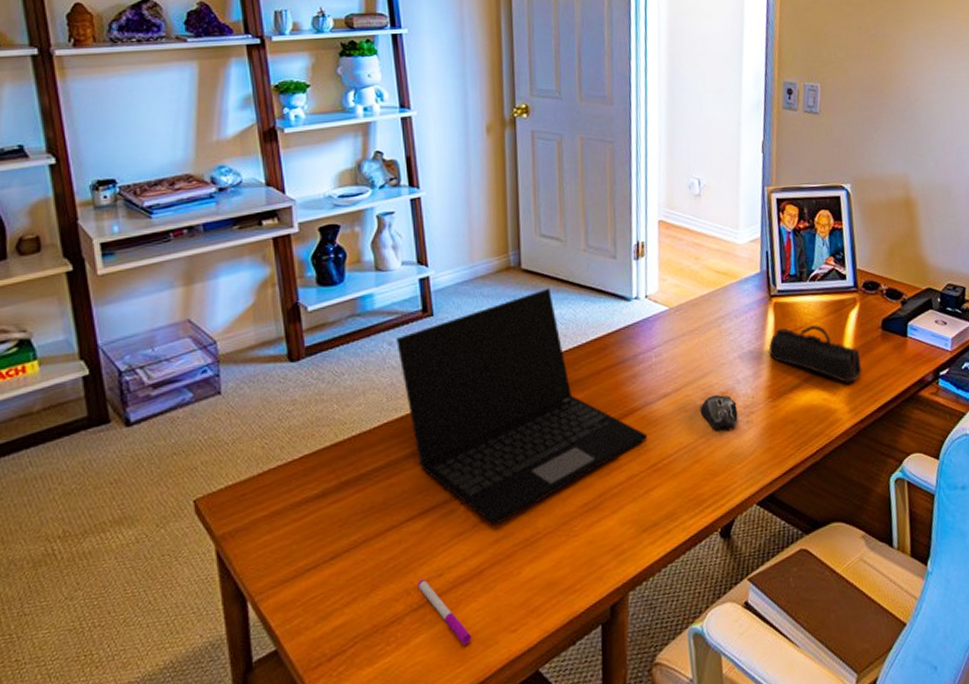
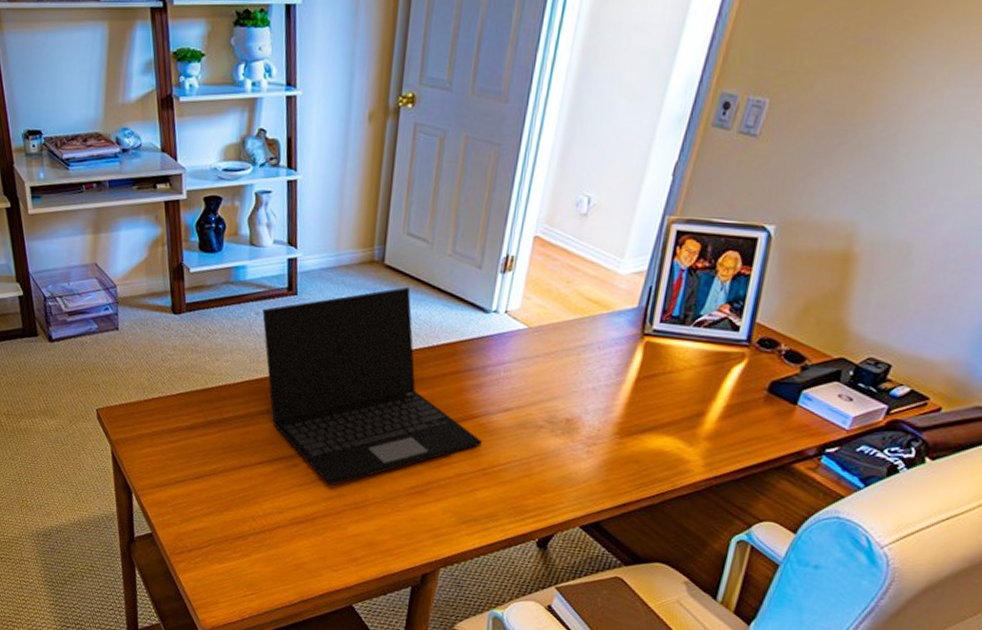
pen: present [417,578,472,646] -> none [261,511,301,570]
computer mouse: present [700,394,738,431] -> none [540,419,581,455]
pencil case: present [768,325,863,383] -> none [627,368,734,438]

